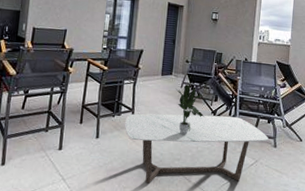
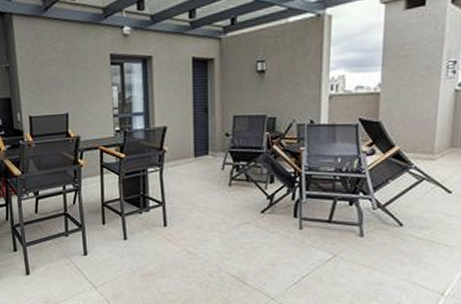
coffee table: present [124,113,269,184] -> none [155,200,351,288]
potted plant: present [175,85,205,136] -> none [215,165,258,230]

